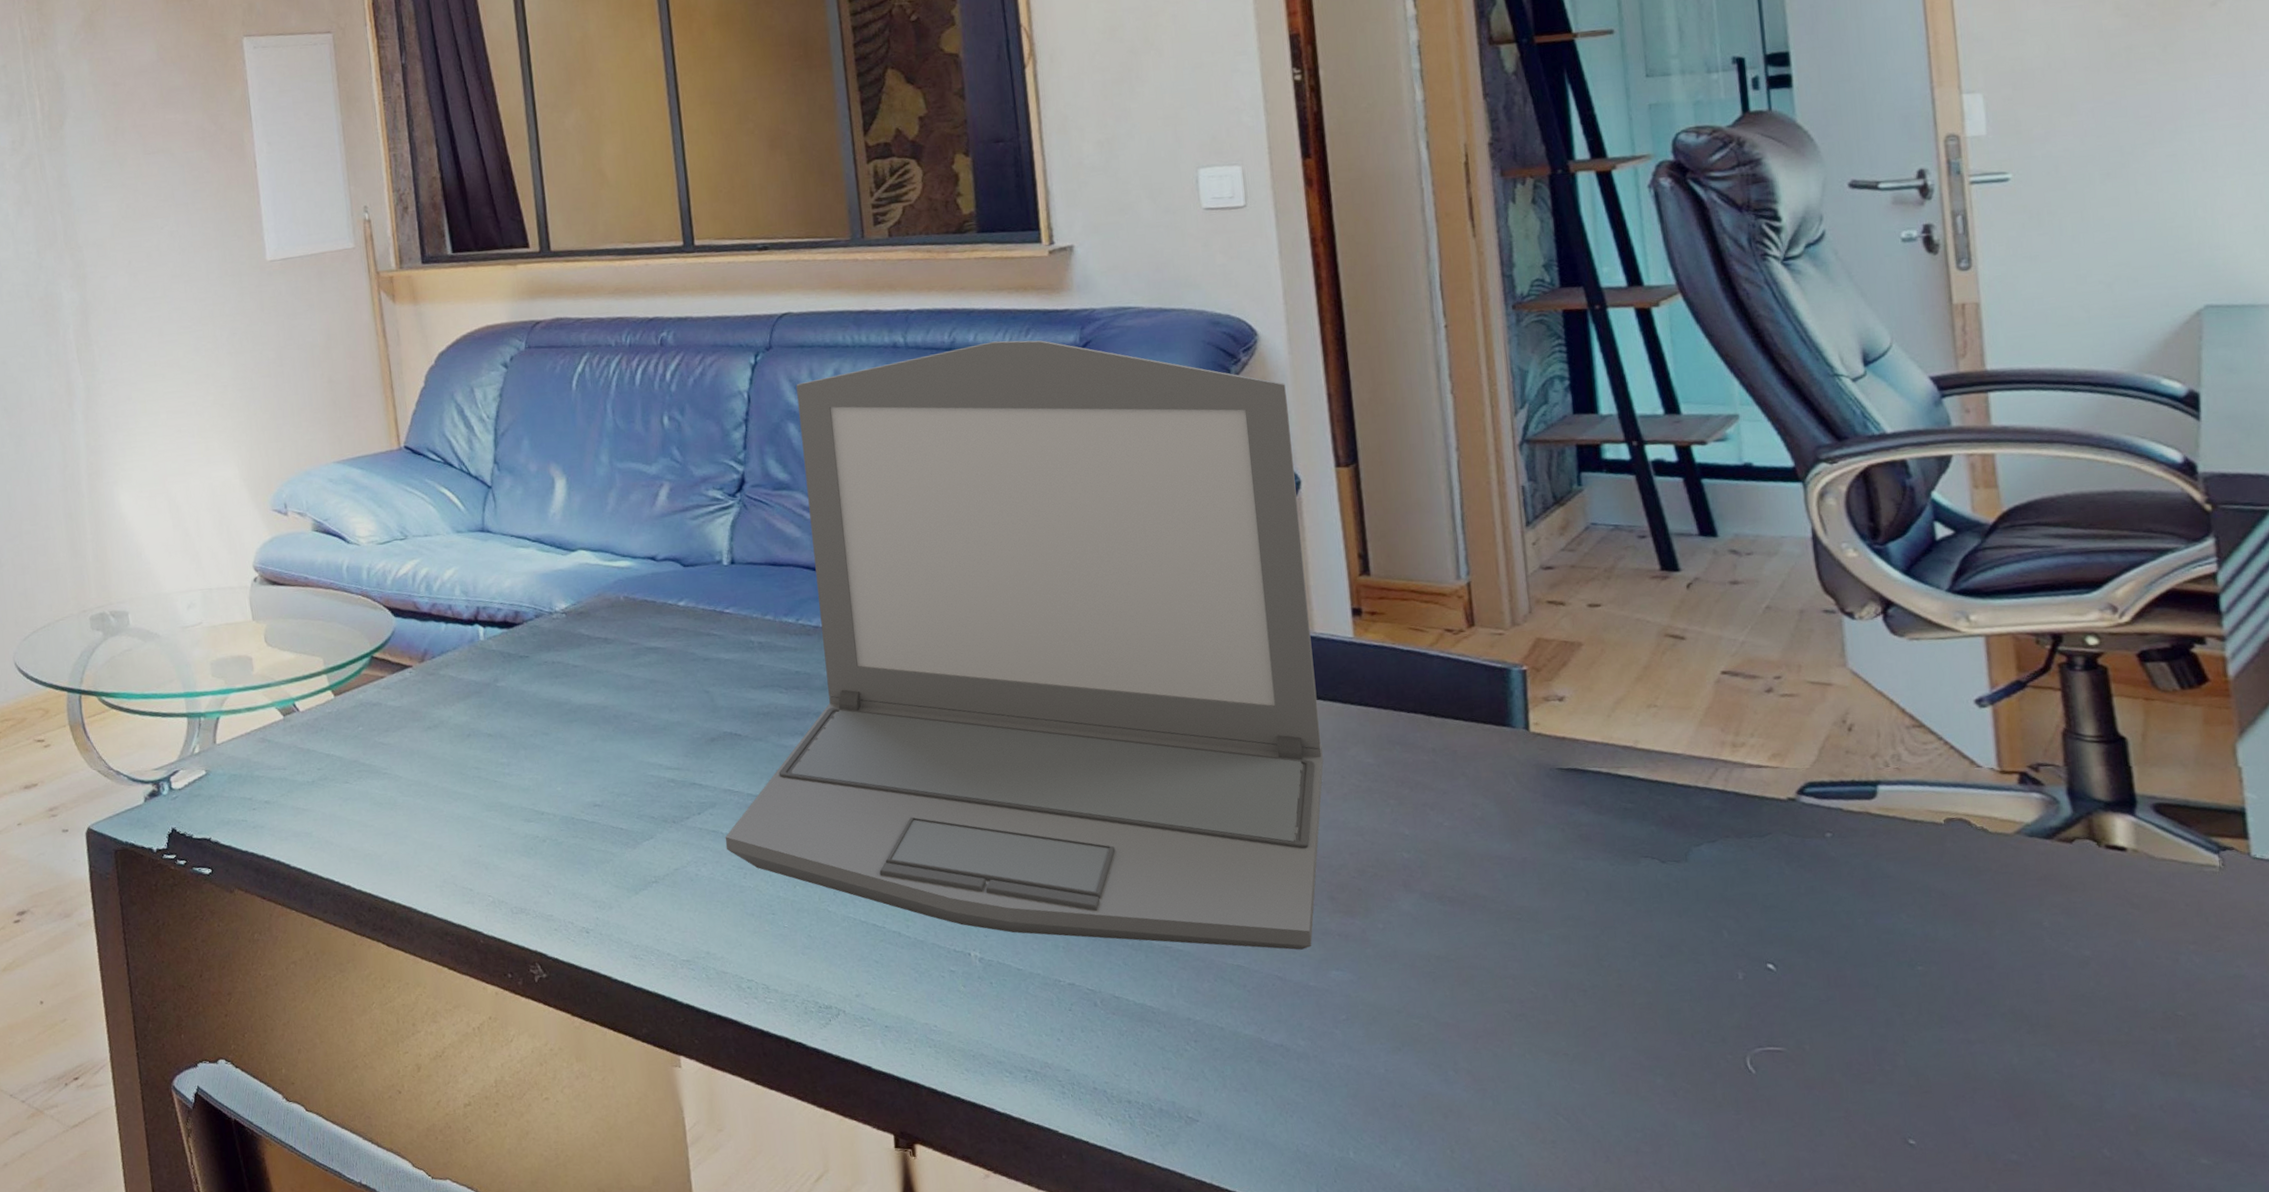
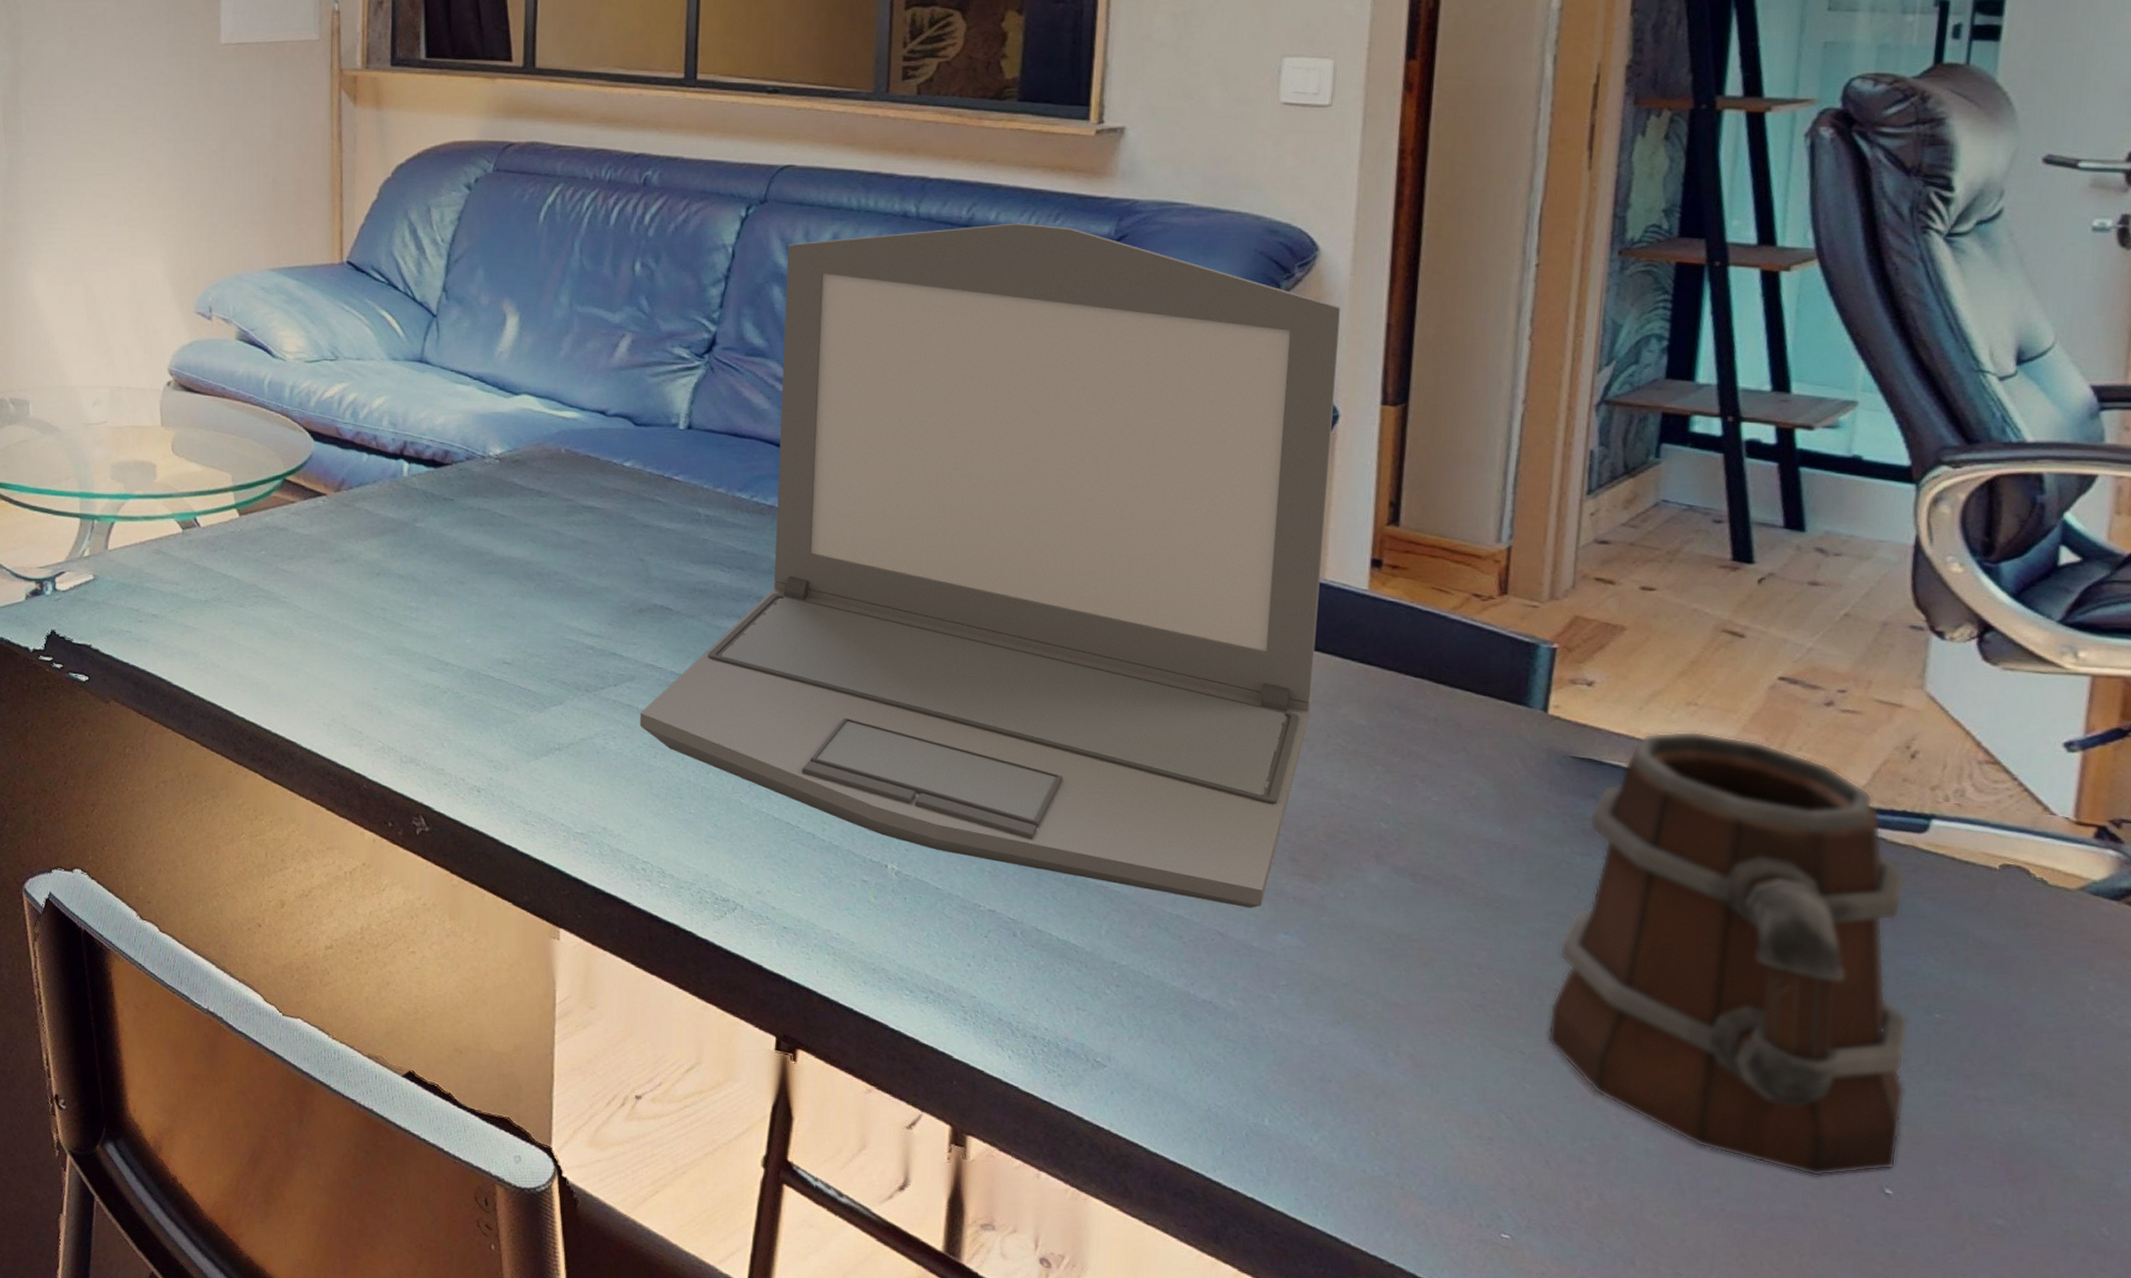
mug: none [1580,730,1913,1137] -> present [1547,731,1909,1177]

